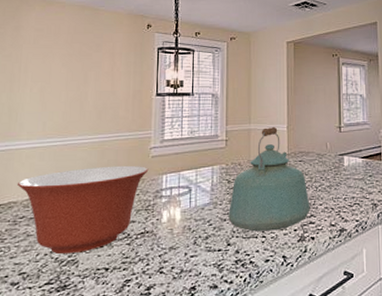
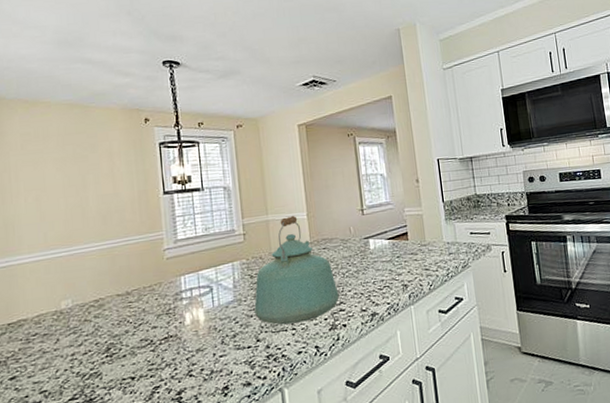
mixing bowl: present [16,165,149,254] -> none [24,269,165,368]

